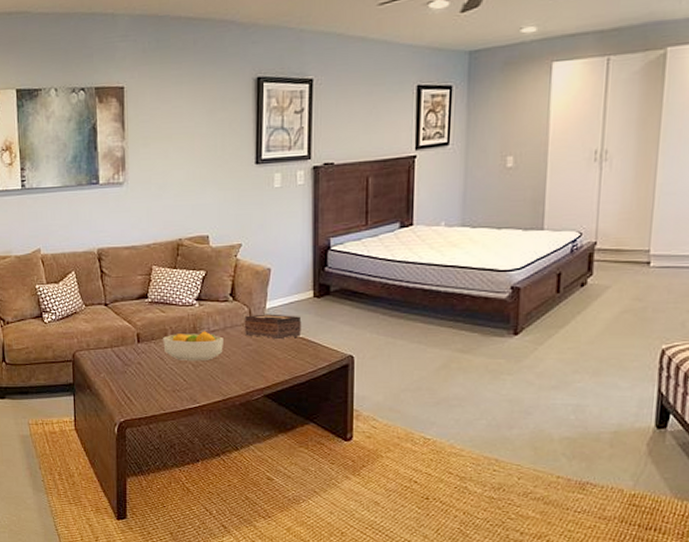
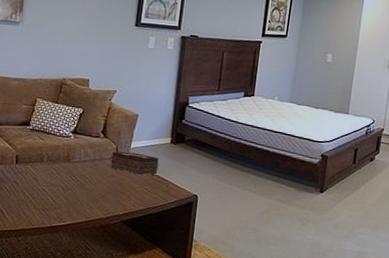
fruit bowl: present [163,331,223,362] -> none [38,160,92,186]

